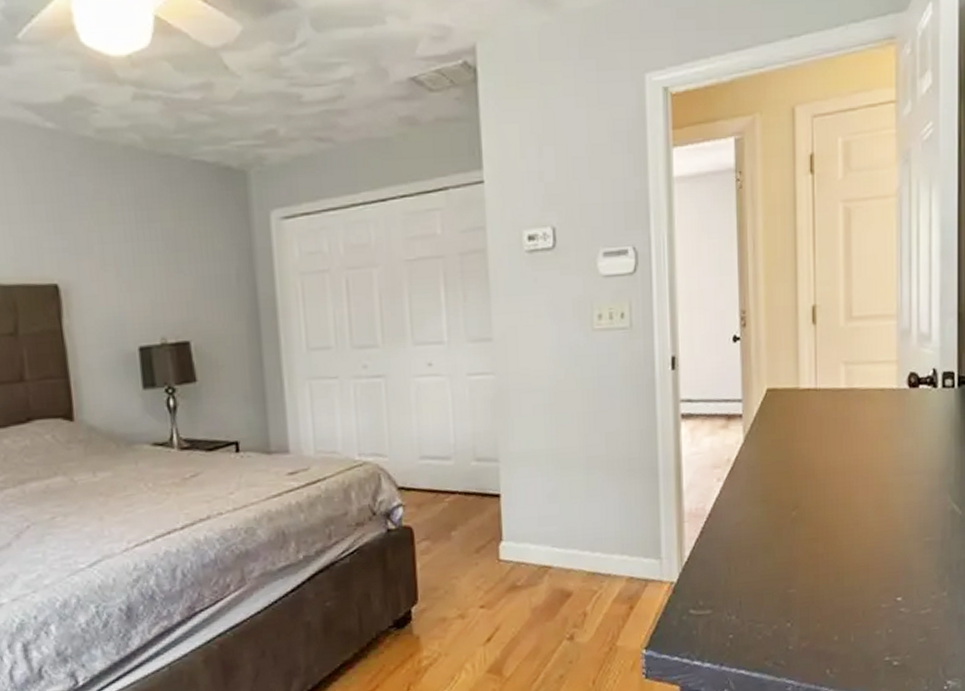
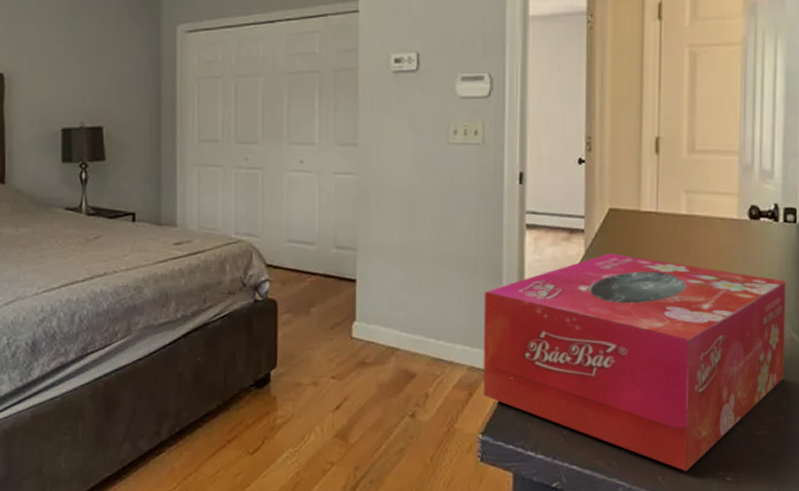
tissue box: none [640,437,946,661] -> present [482,252,786,471]

